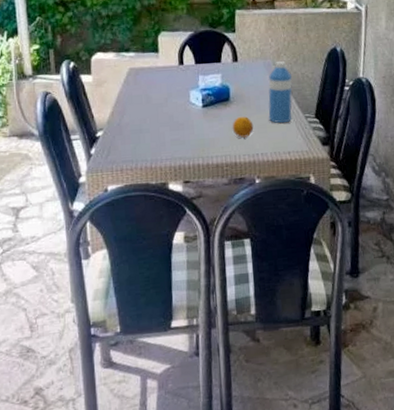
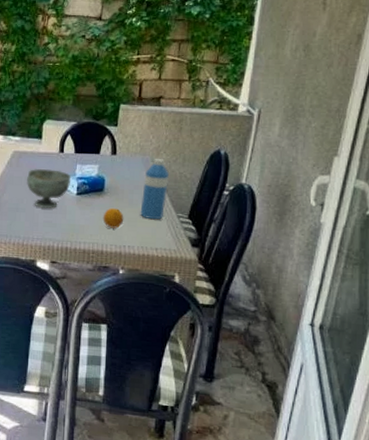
bowl: none [147,83,195,127] -> present [27,169,72,209]

